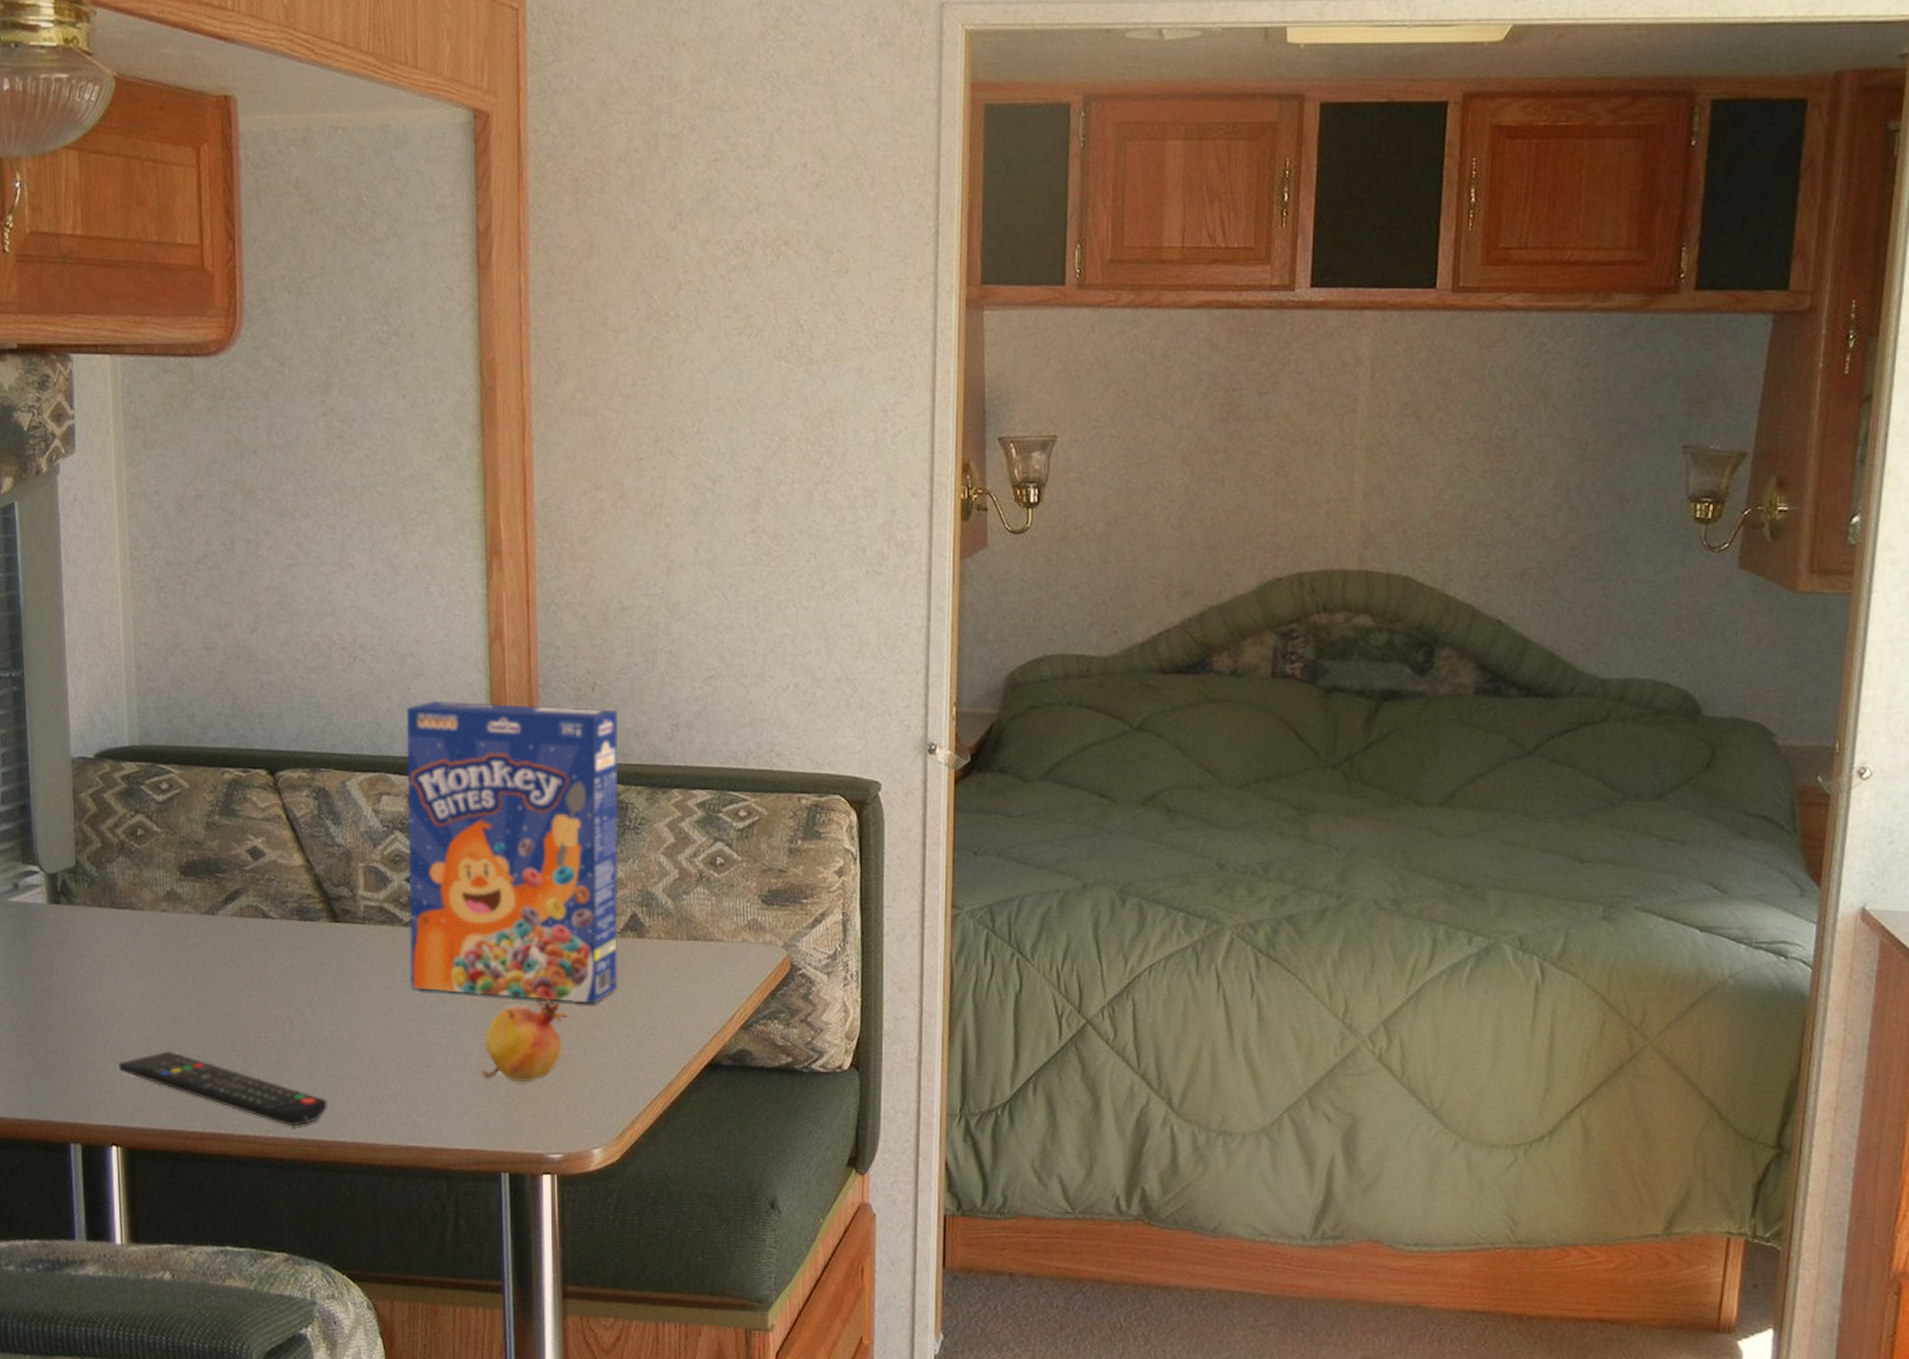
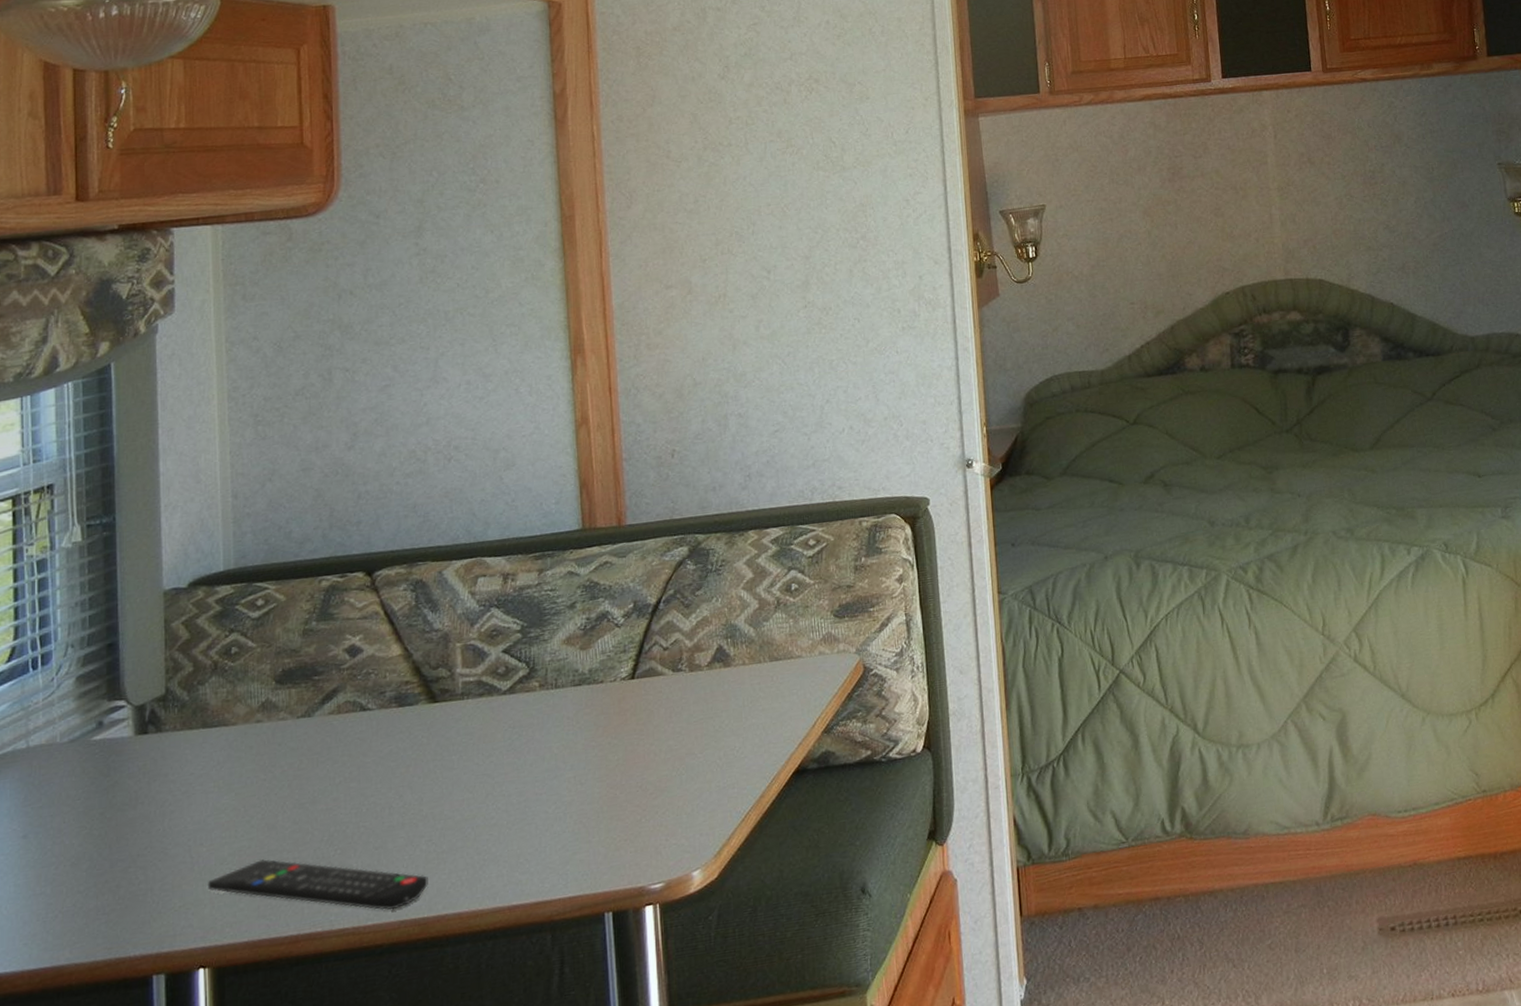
cereal box: present [406,700,619,1004] -> none [499,470,708,753]
fruit: present [482,997,568,1083] -> none [583,736,663,824]

